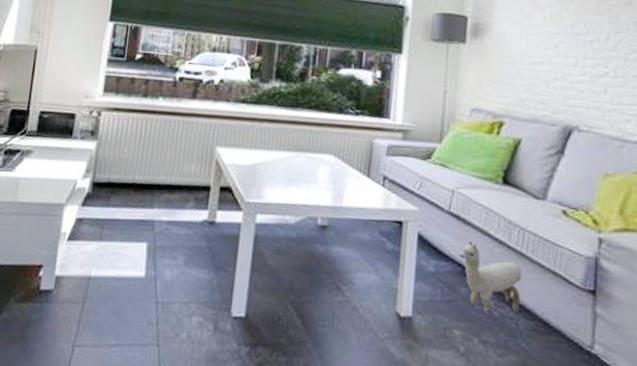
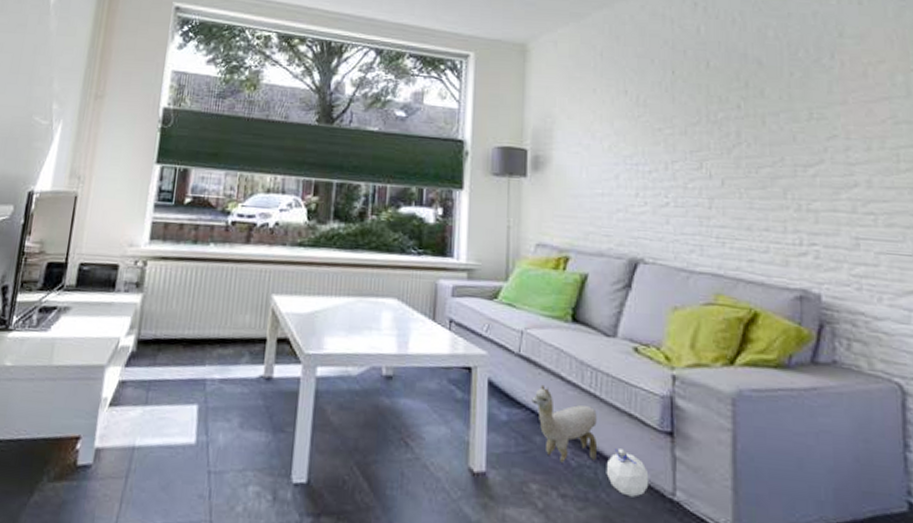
decorative ball: none [527,303,569,348] -> present [606,448,649,497]

